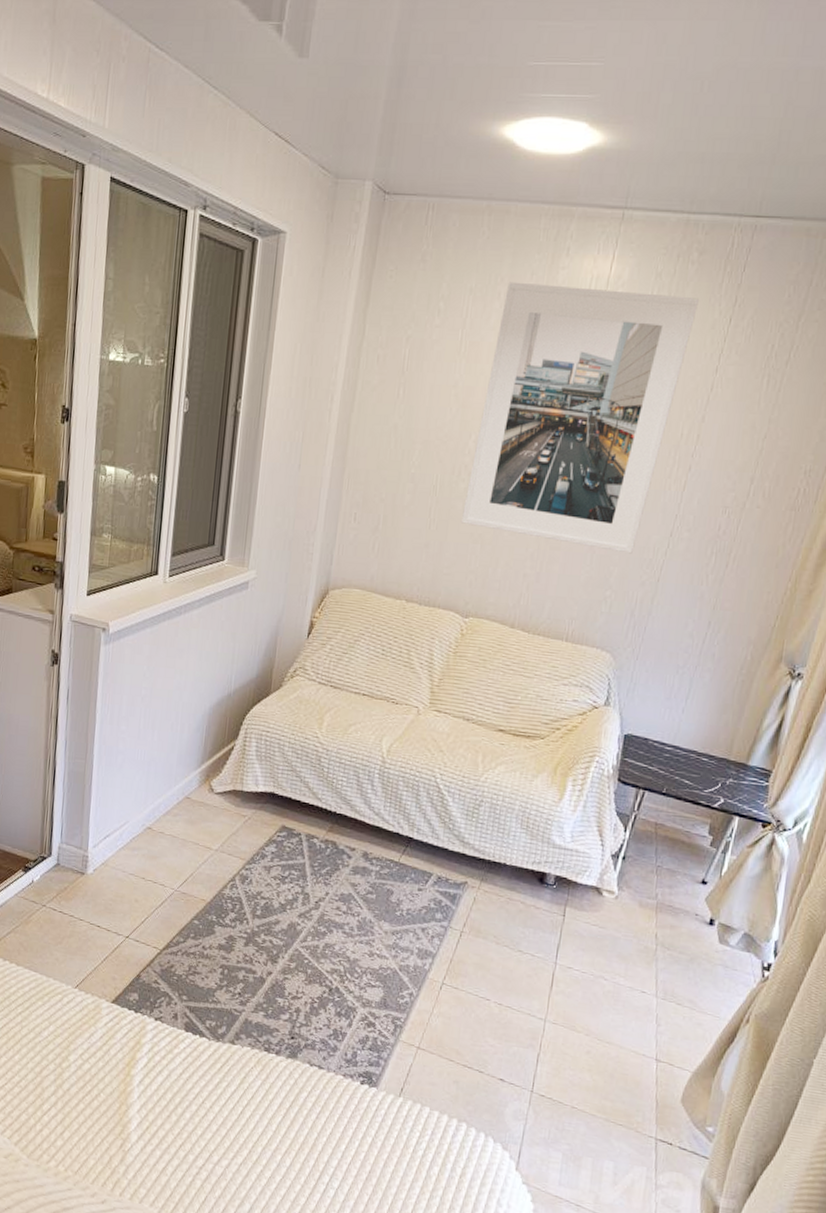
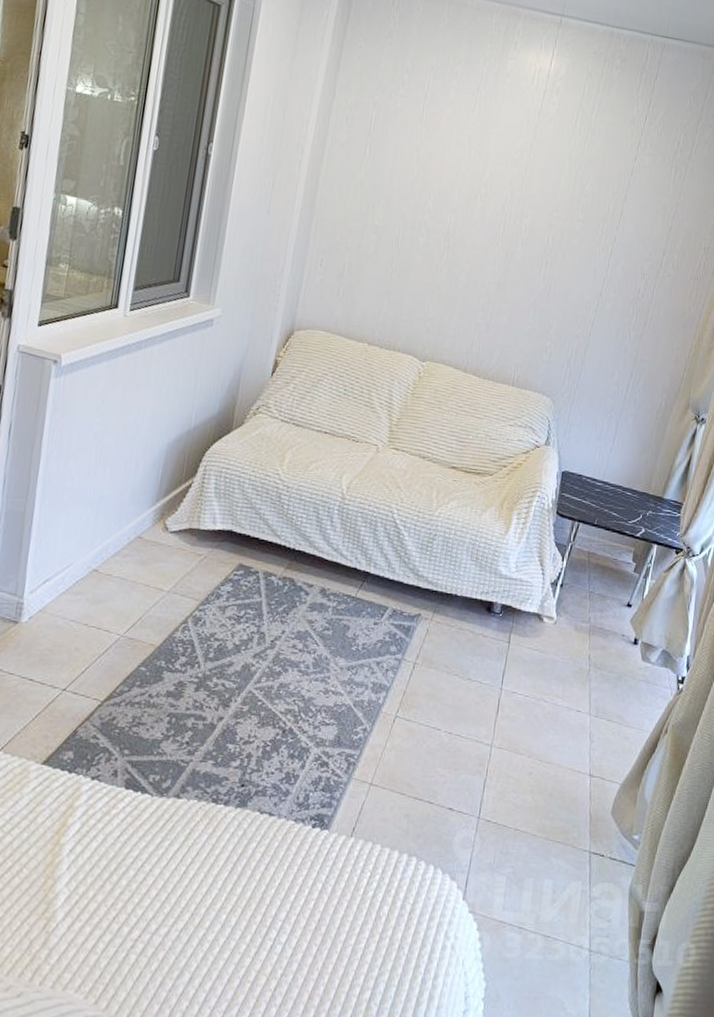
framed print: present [460,281,699,554] -> none [420,64,621,310]

